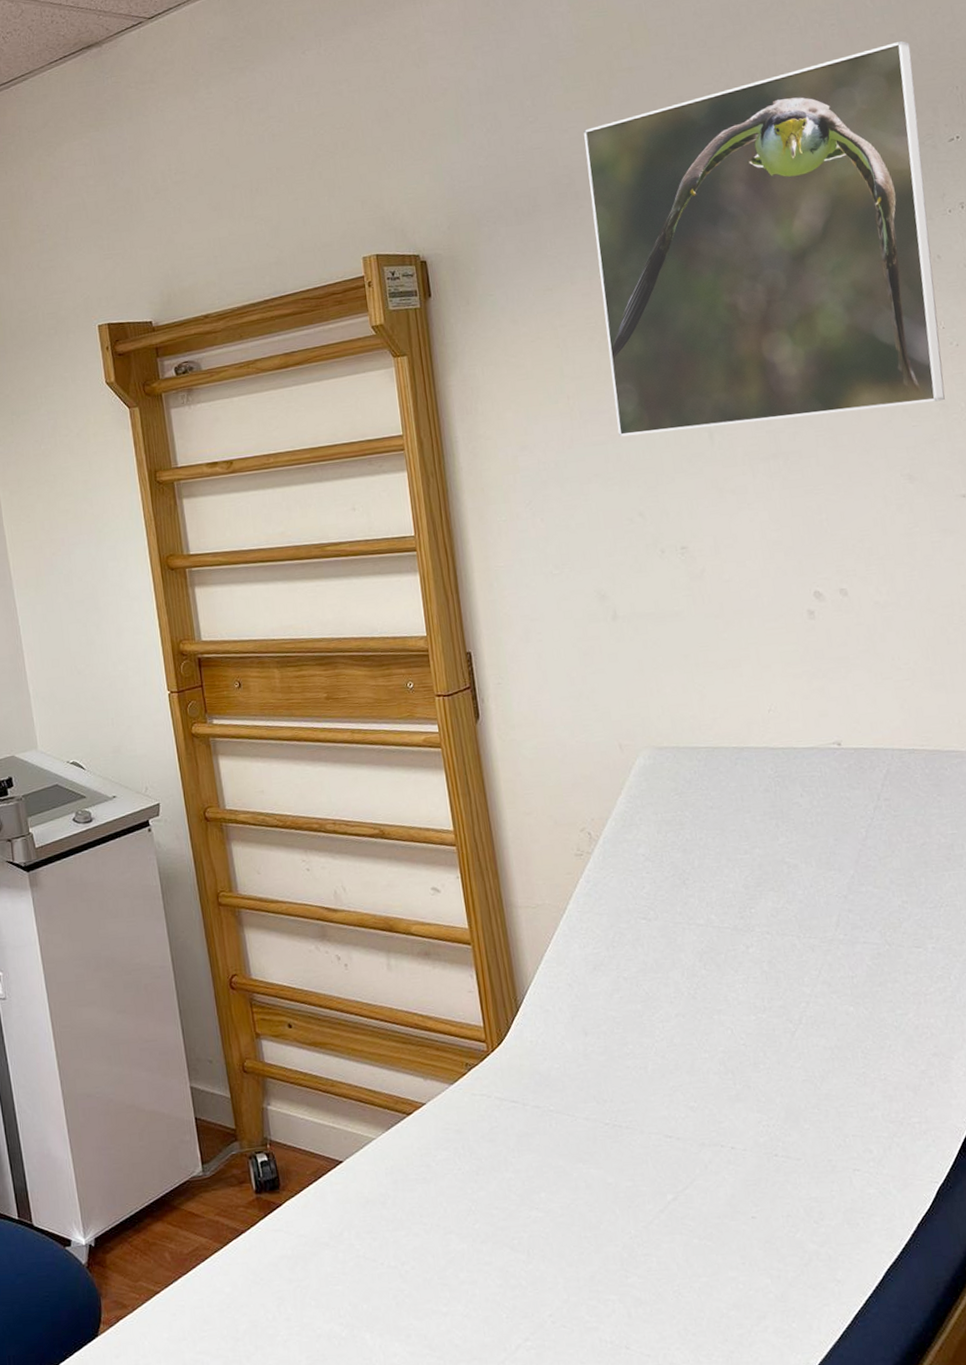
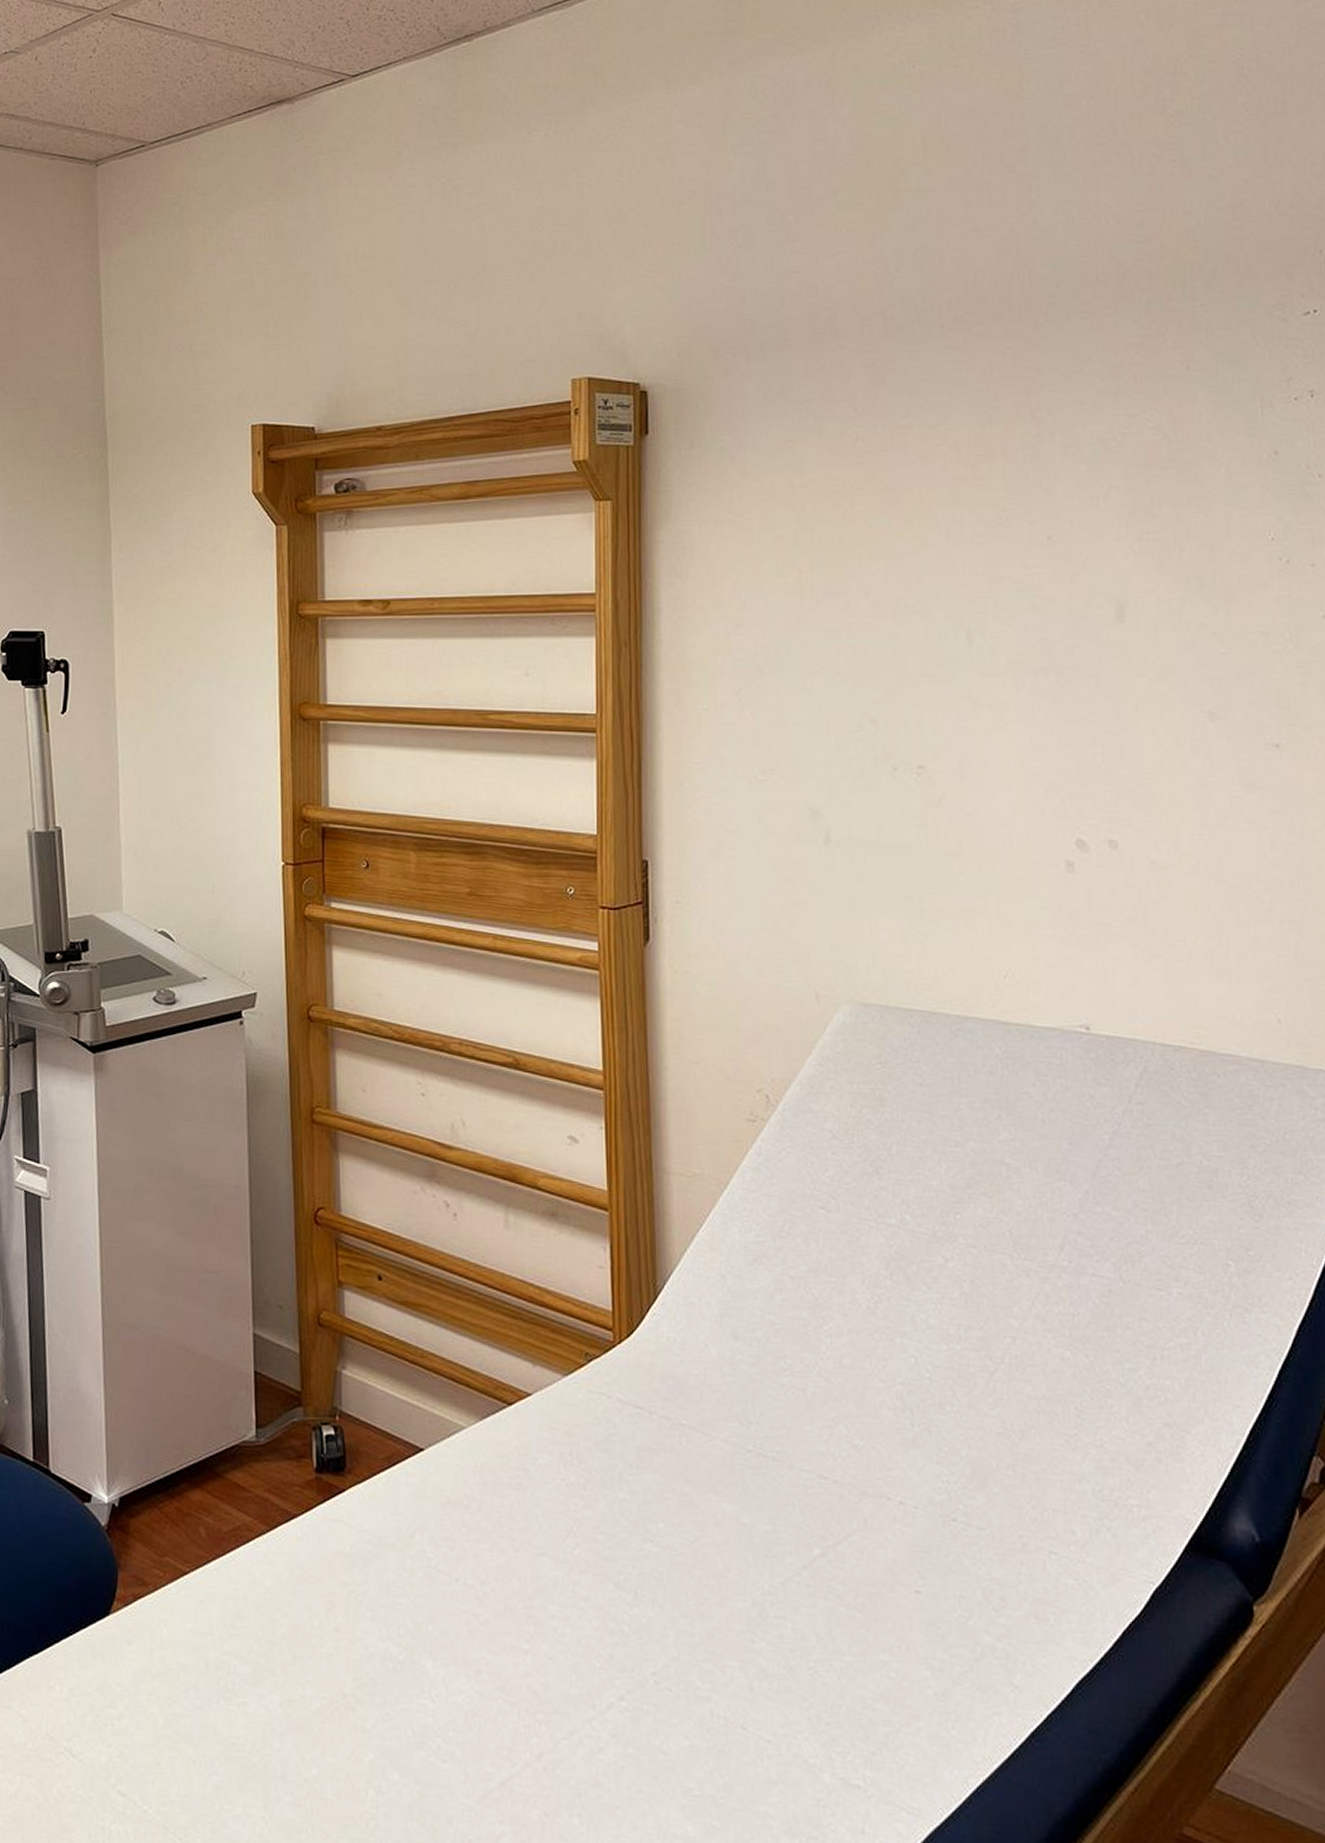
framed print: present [583,40,945,437] -> none [853,188,1268,627]

